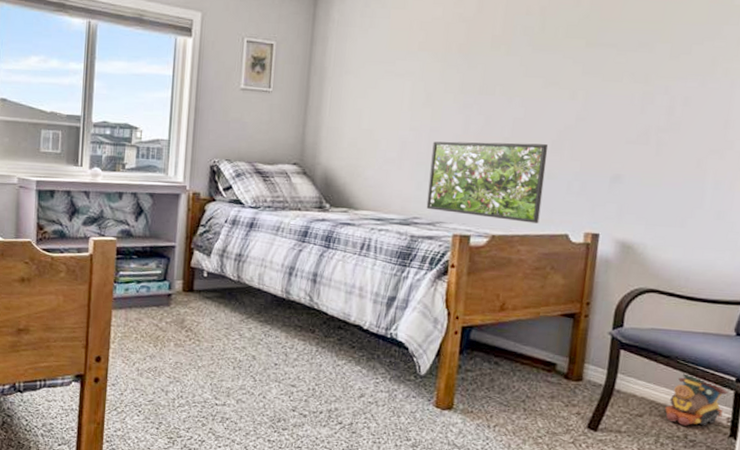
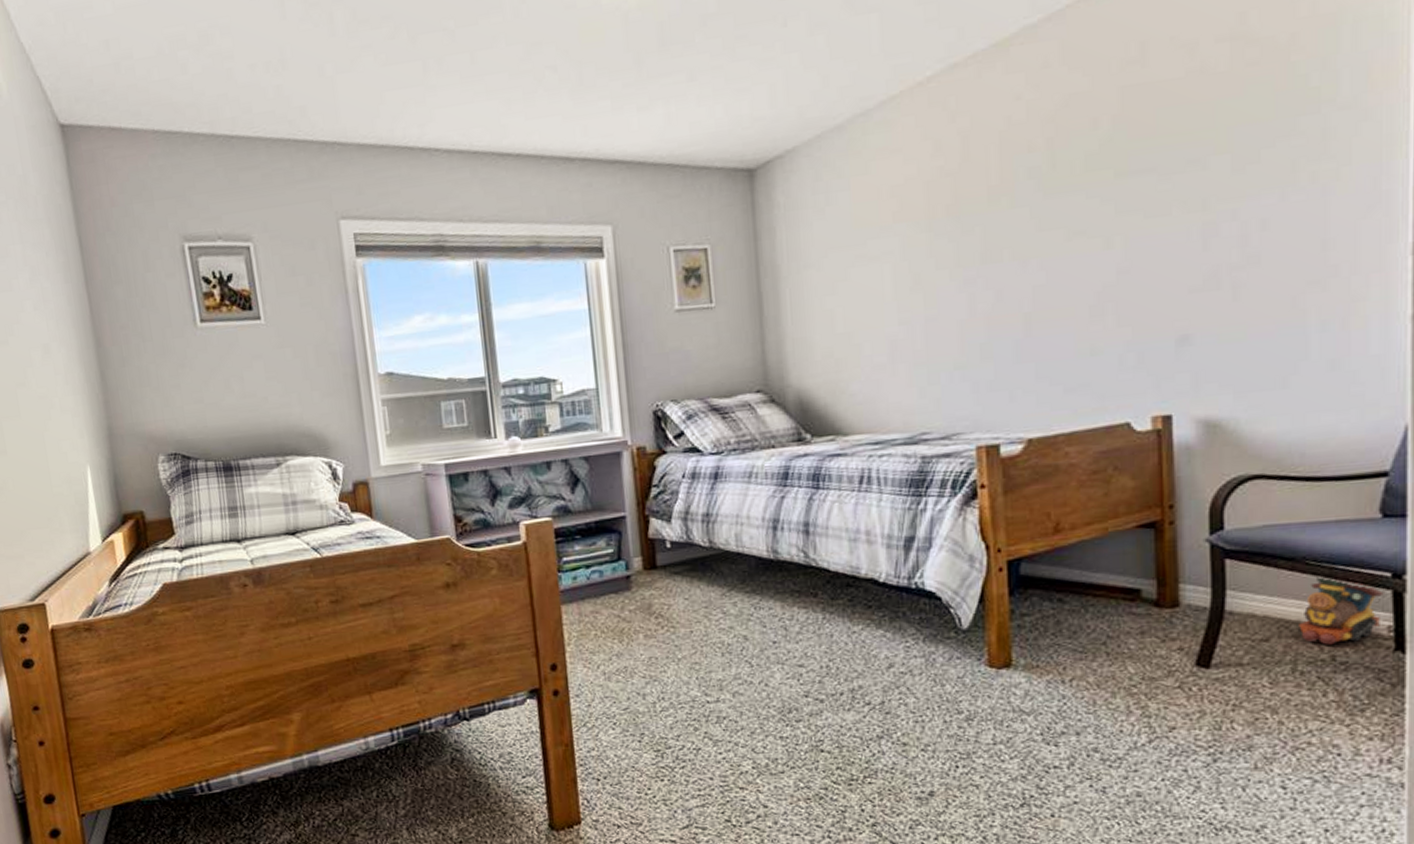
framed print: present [426,141,548,223] -> none [932,312,1088,421]

